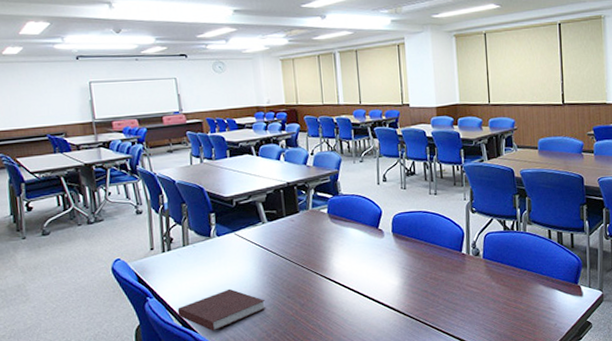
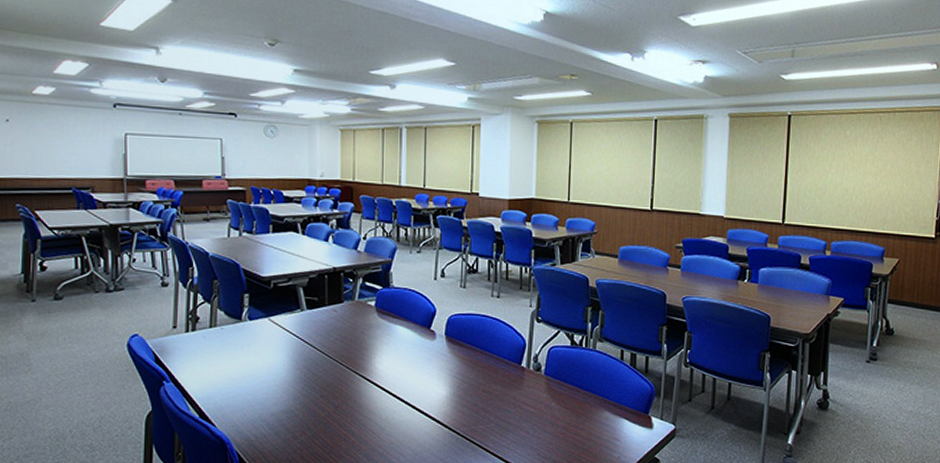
notebook: present [177,288,266,331] -> none [196,380,296,427]

